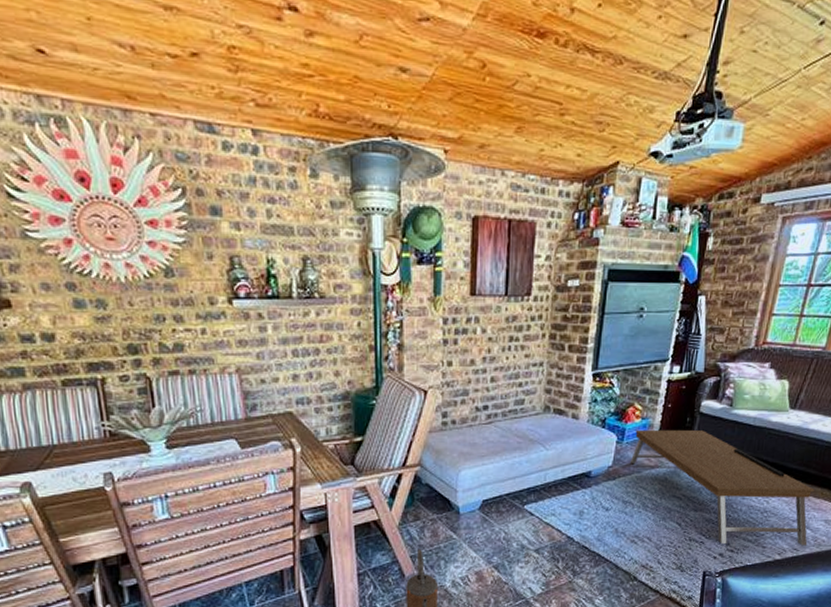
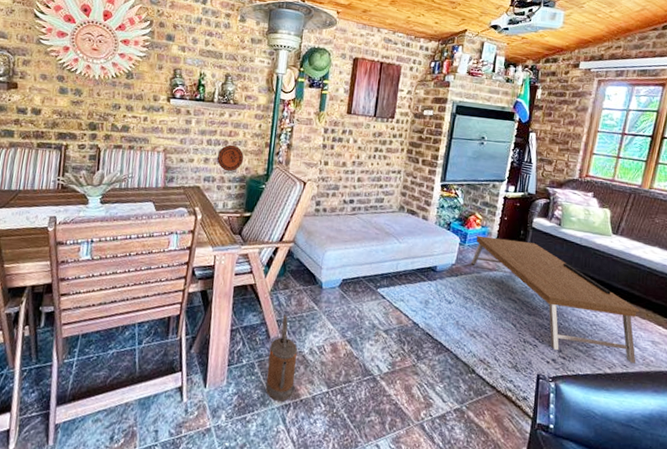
decorative plate: none [309,353,344,389] -> present [217,144,244,172]

